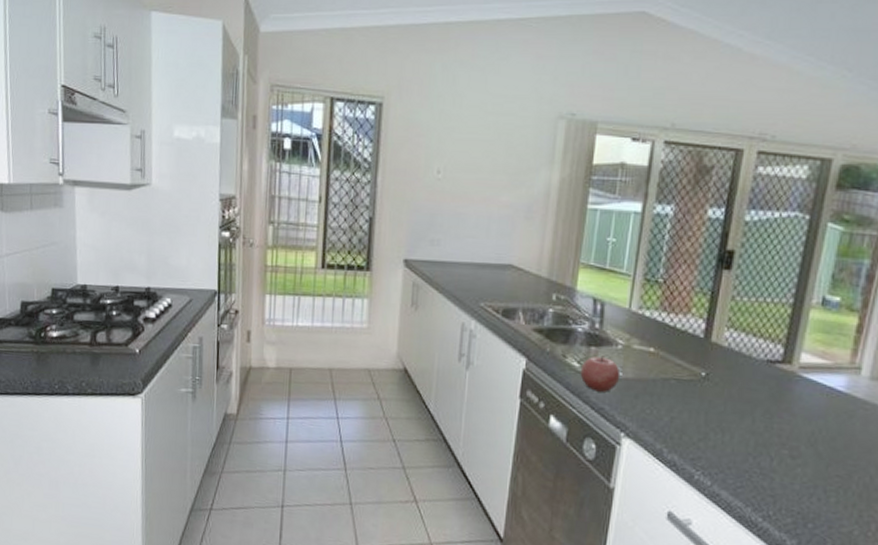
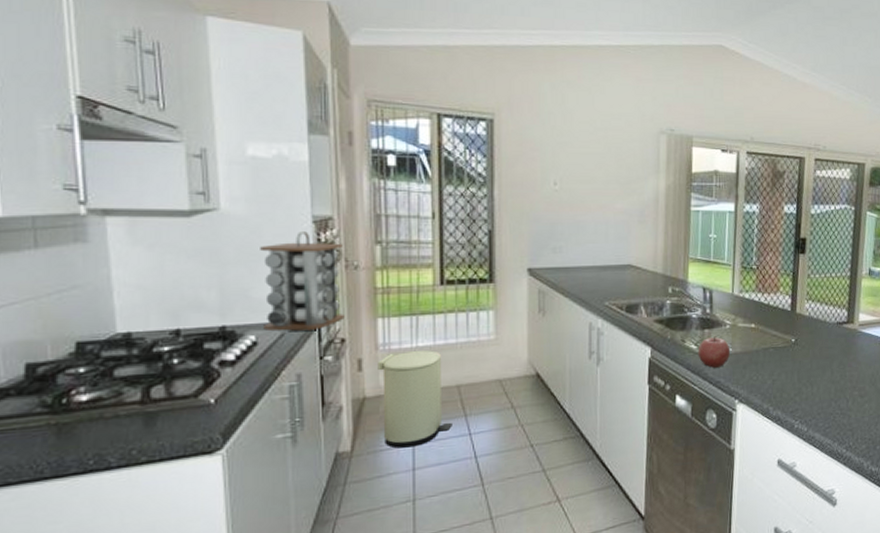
spice rack: none [177,207,242,299] -> present [260,230,345,331]
pedal bin: none [263,329,323,421] -> present [377,350,452,449]

